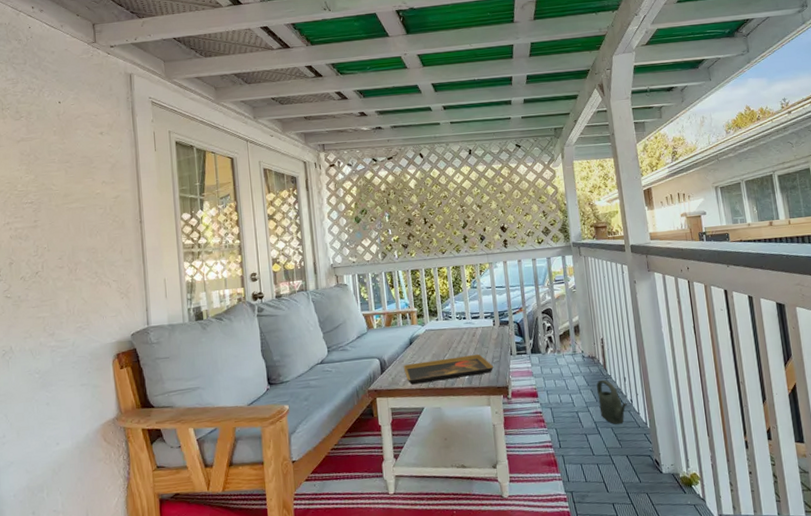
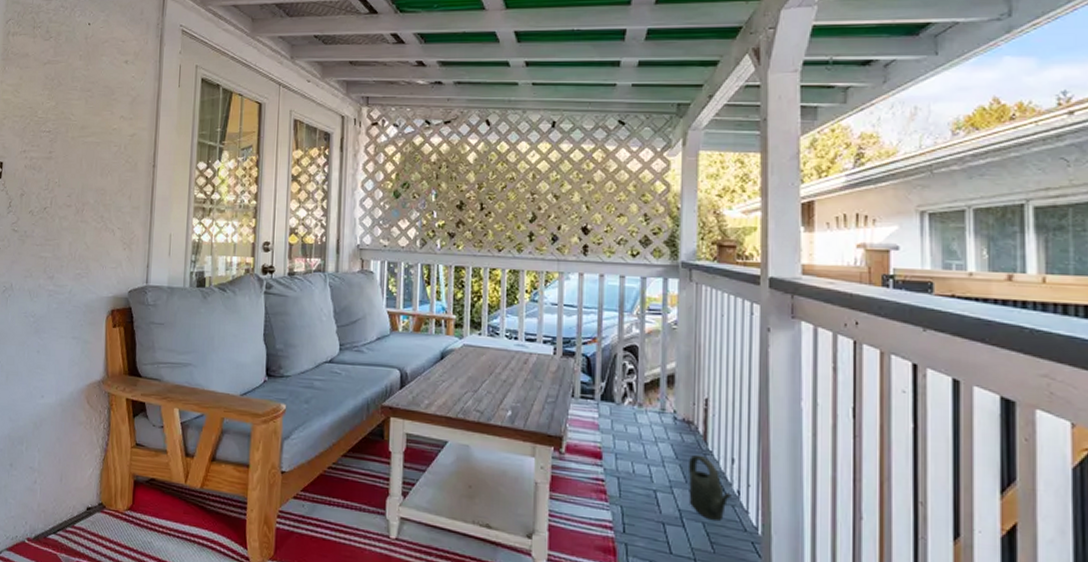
decorative tray: present [403,354,494,385] -> none [428,383,547,415]

